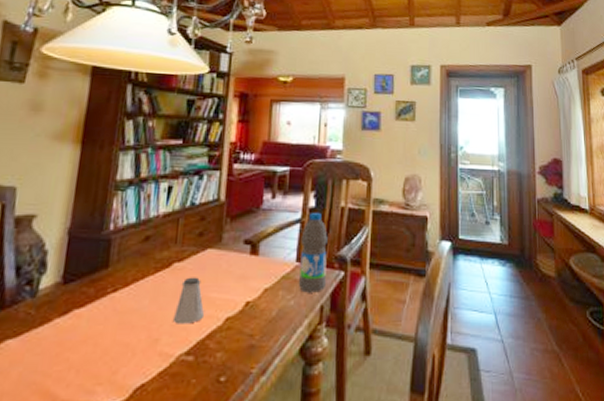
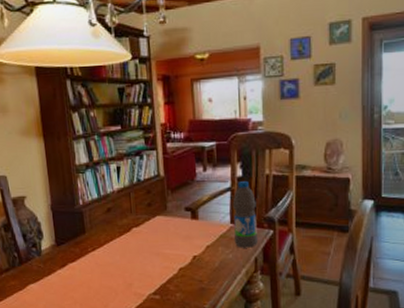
saltshaker: present [172,277,204,324] -> none [139,238,162,273]

